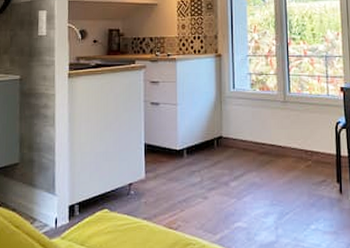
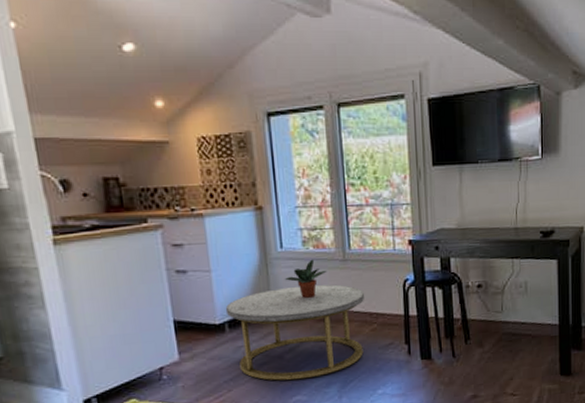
coffee table: none [185,121,302,207] -> present [225,284,365,381]
potted plant: none [234,99,270,133] -> present [284,259,327,298]

